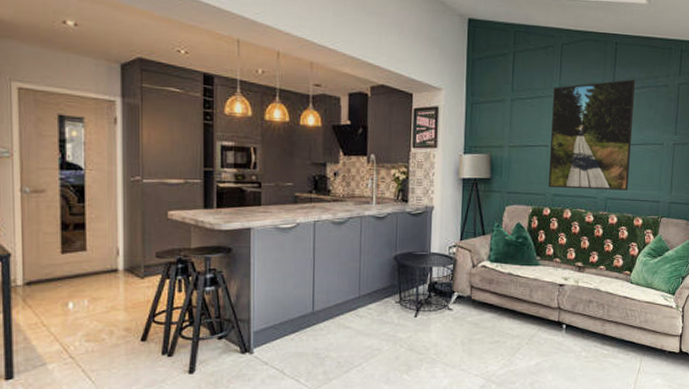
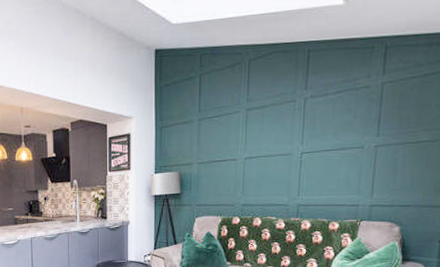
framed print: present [548,79,636,191] -> none [238,84,331,199]

